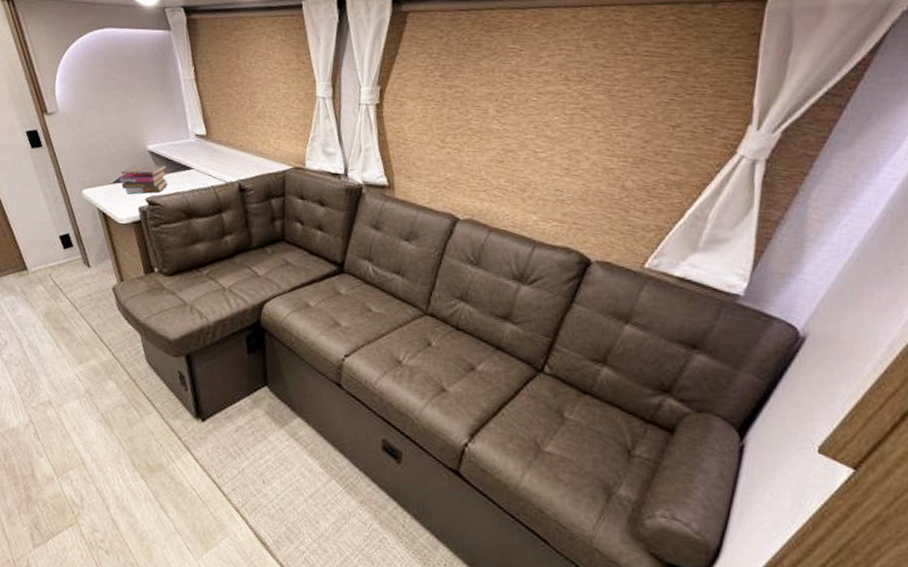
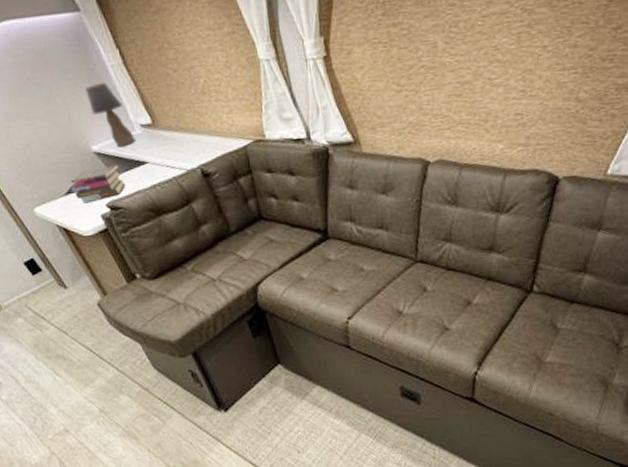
table lamp: none [156,92,188,151] -> present [85,82,136,147]

